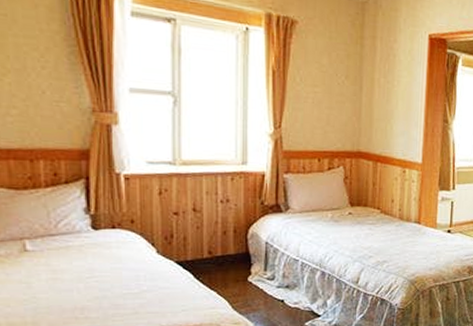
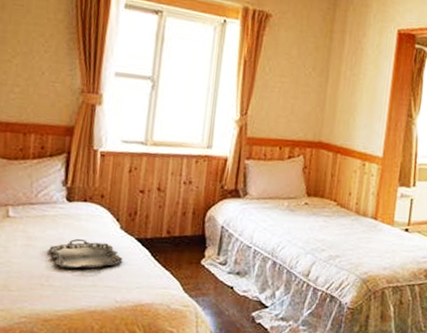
serving tray: none [80,268,164,298] -> present [49,239,123,269]

